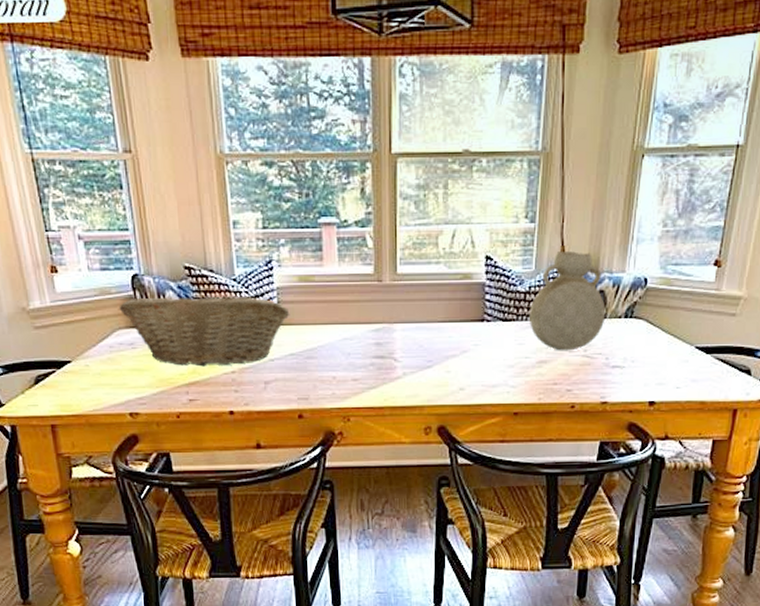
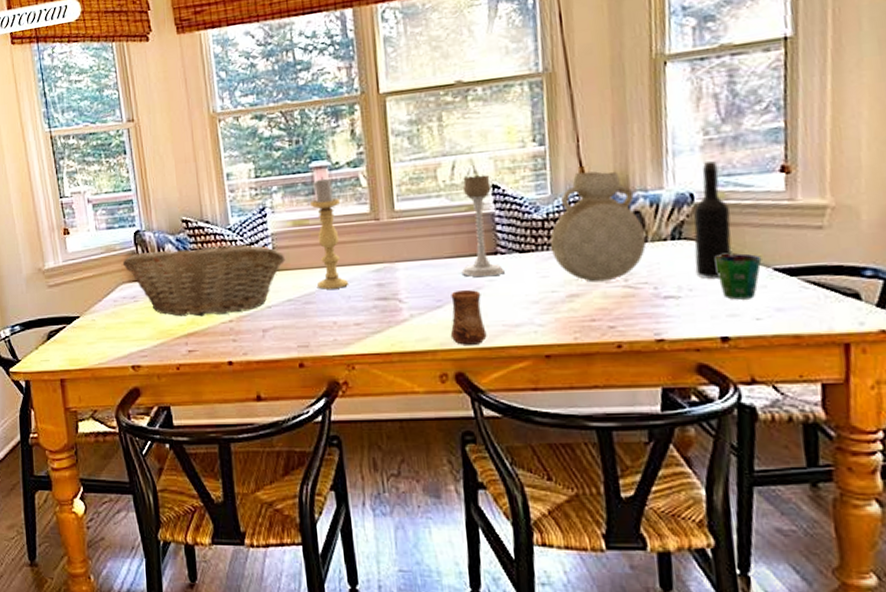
candle holder: none [317,234,349,346] -> present [310,177,348,289]
cup: none [437,352,468,402] -> present [450,289,487,345]
candle holder: none [451,246,488,342] -> present [461,174,505,277]
wine bottle: none [639,251,672,352] -> present [693,161,732,279]
cup: none [654,333,689,371] -> present [714,253,762,300]

